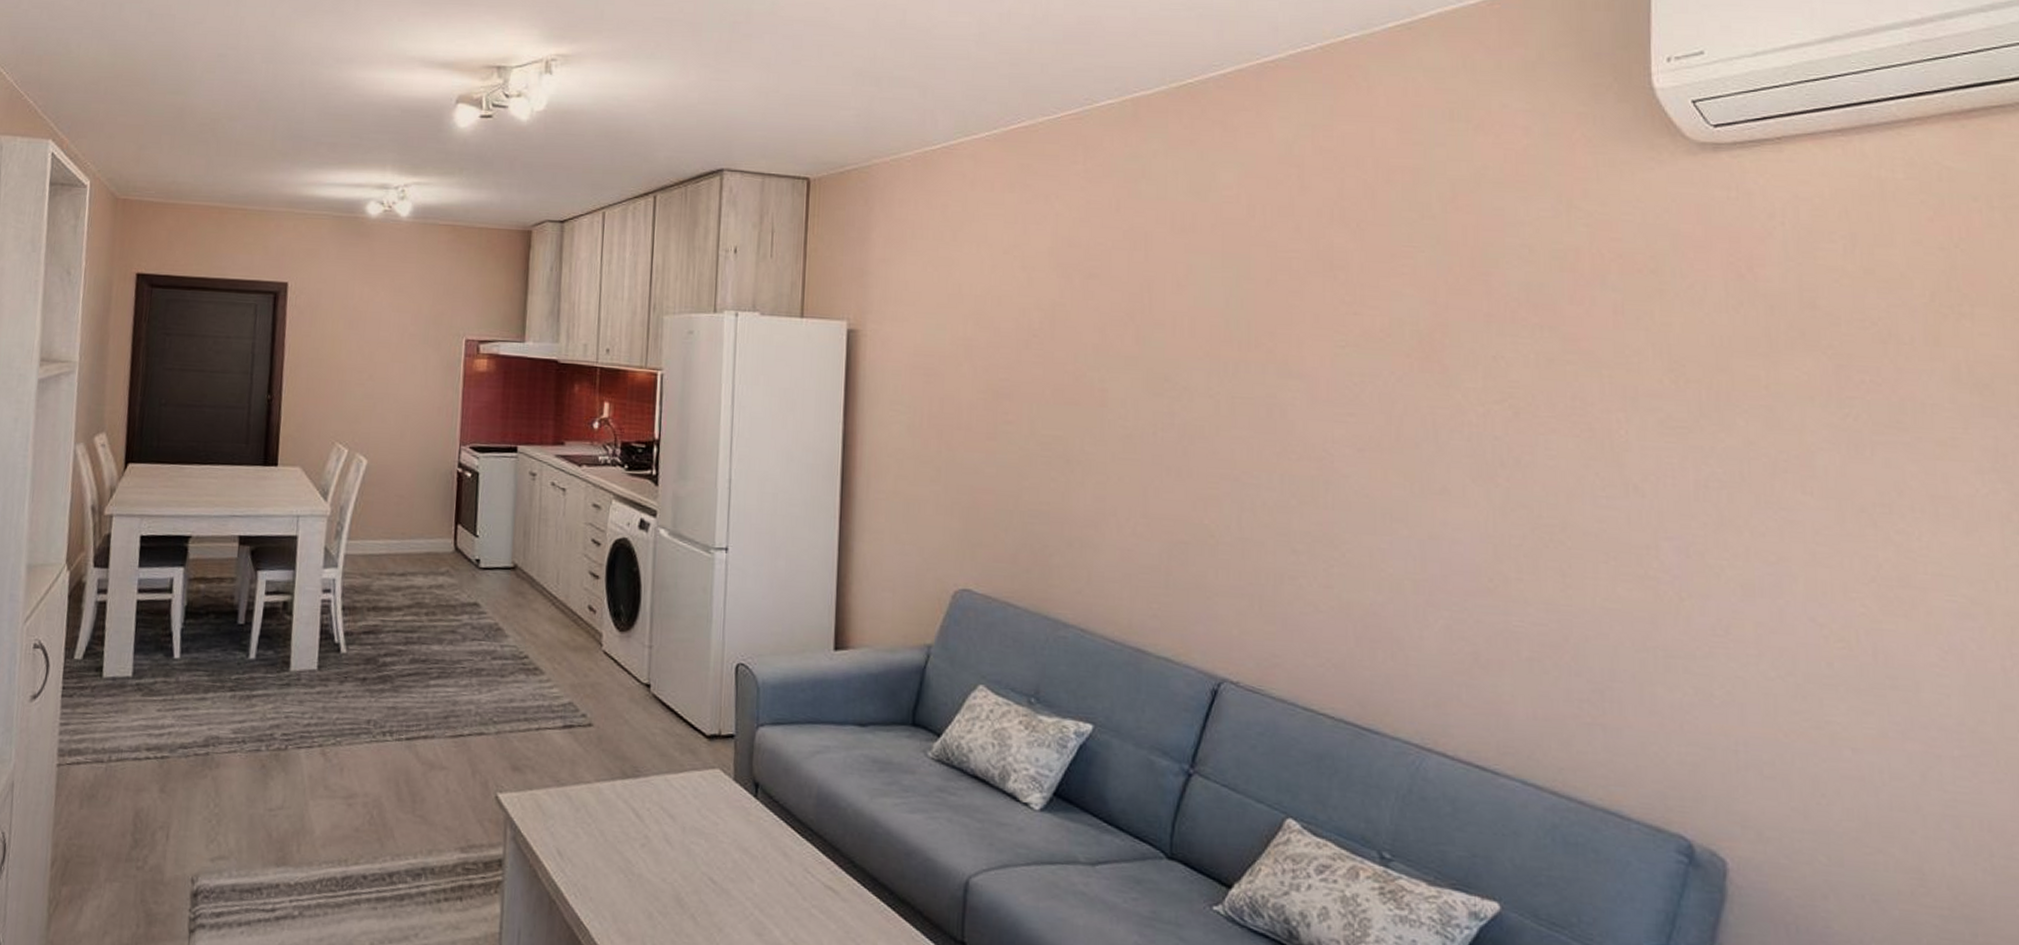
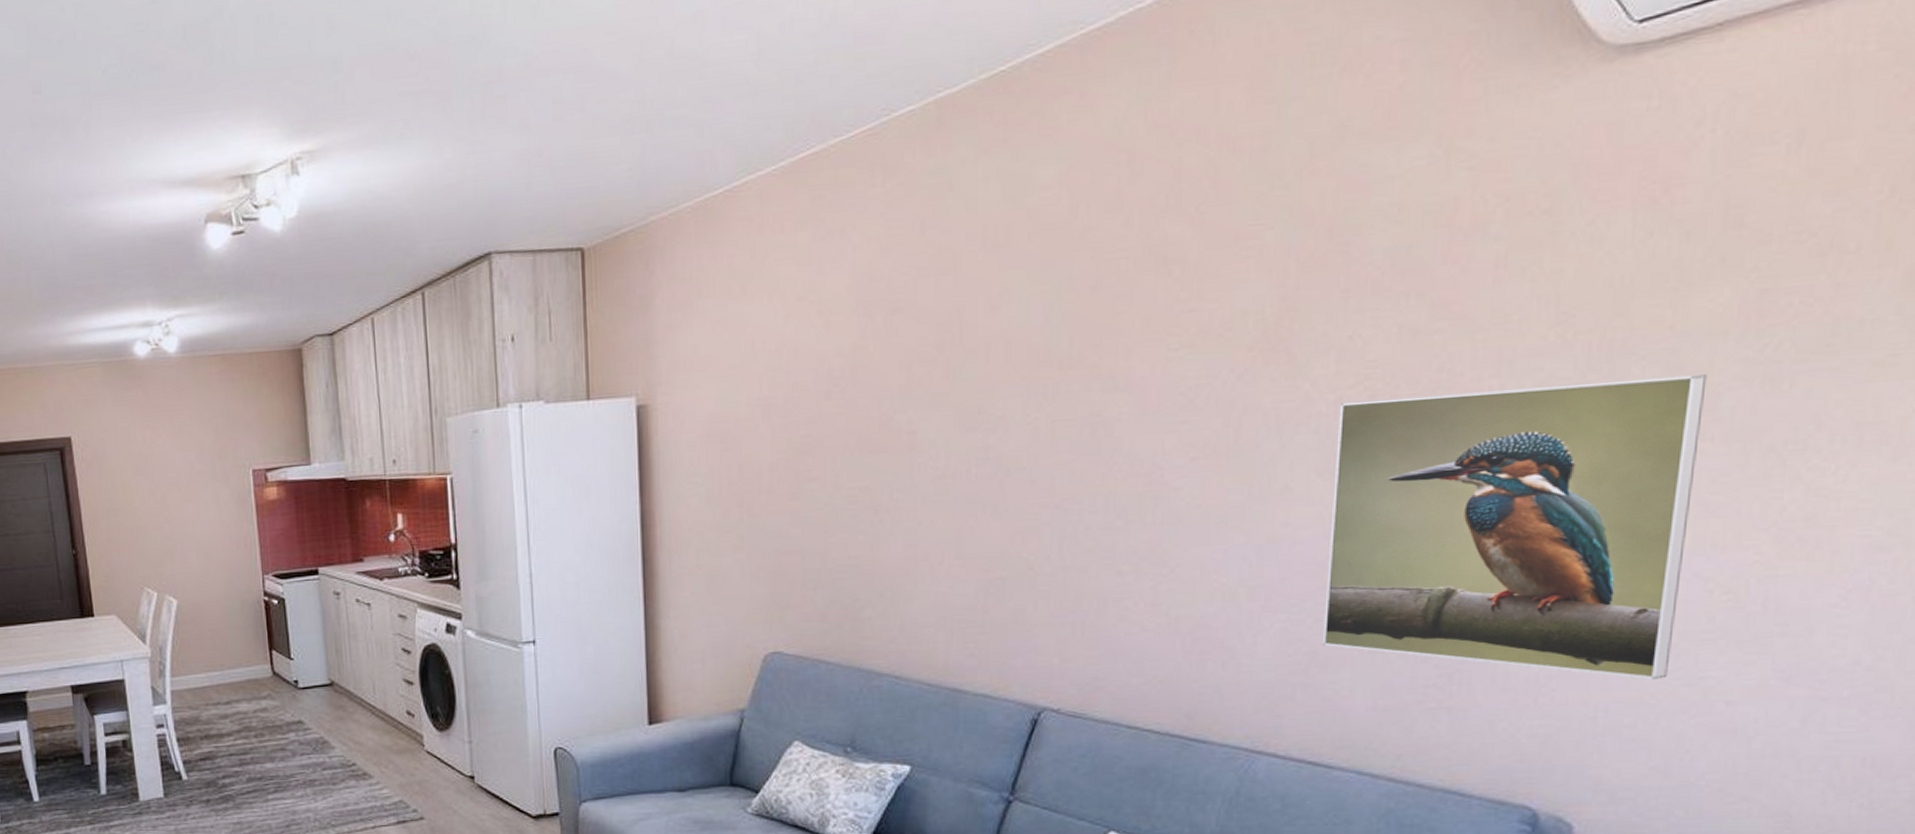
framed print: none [1483,416,1802,719] -> present [1322,374,1707,679]

